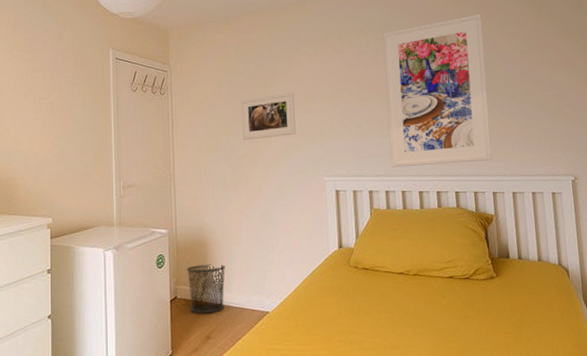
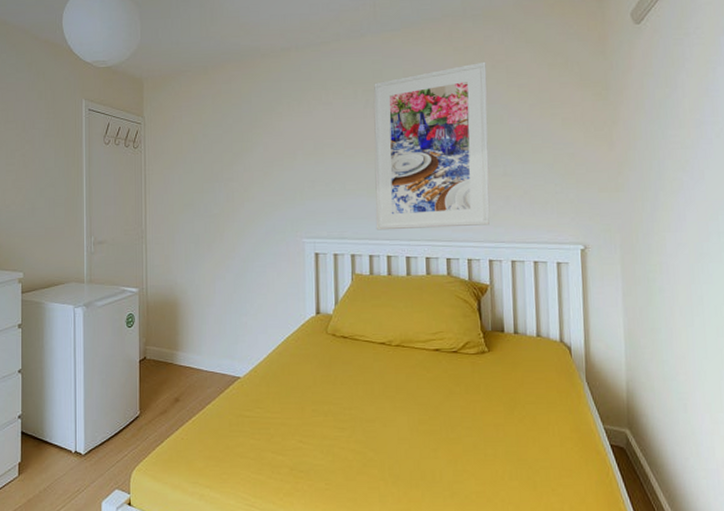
waste bin: present [187,264,225,313] -> none [157,325,196,375]
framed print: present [241,92,296,141] -> none [217,147,275,198]

